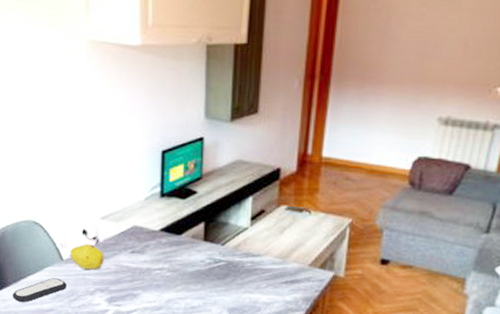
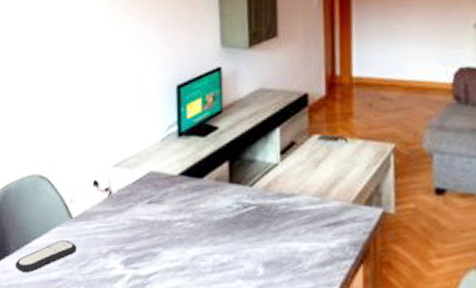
fruit: present [69,243,104,270] -> none [78,196,118,227]

